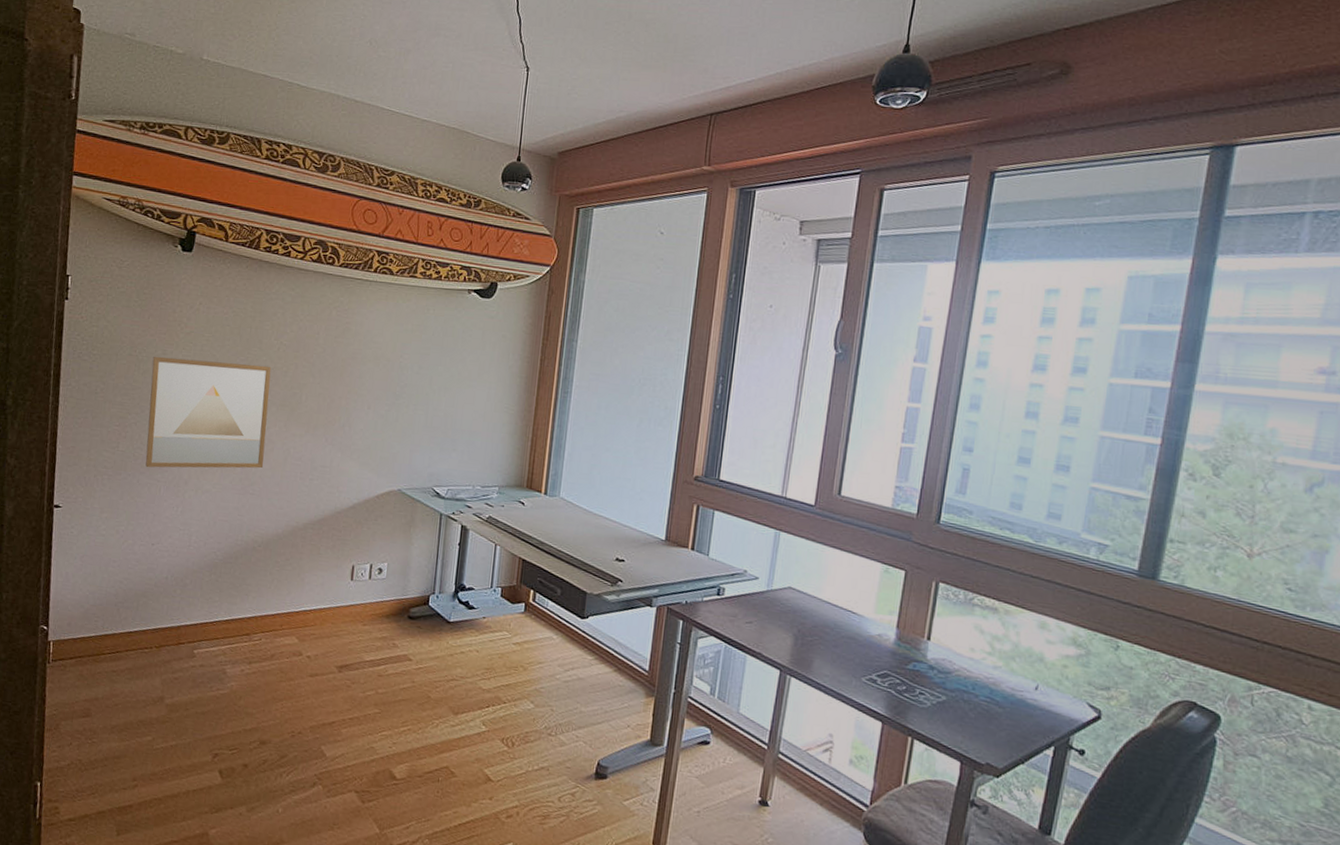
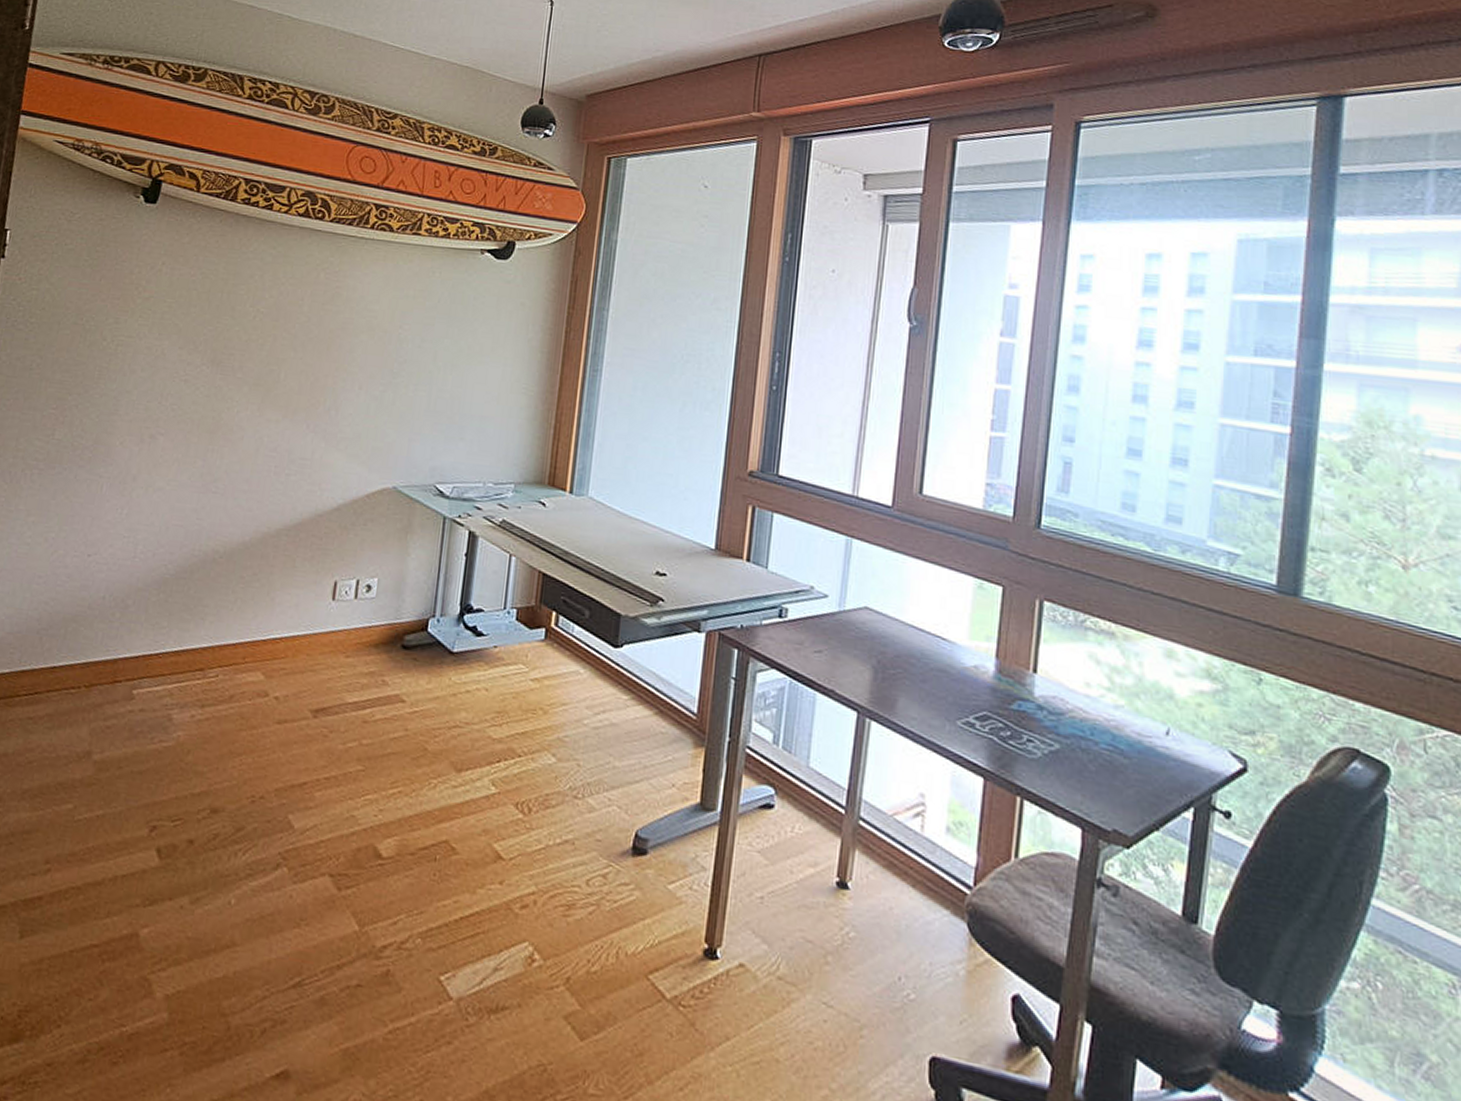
wall art: present [145,356,272,469] -> none [86,325,245,461]

